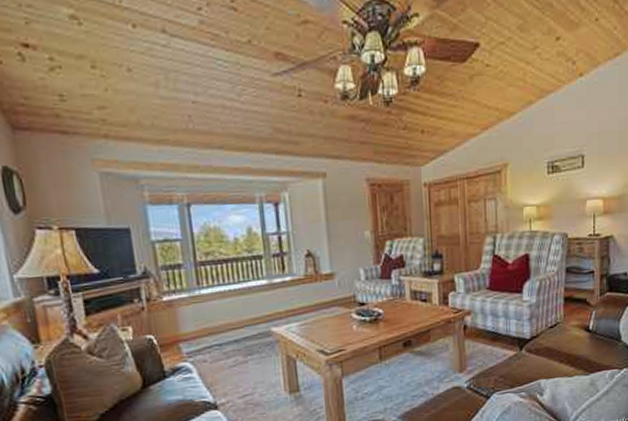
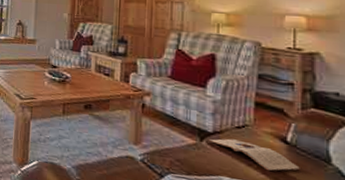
magazine: none [528,339,599,363] -> present [209,138,300,172]

